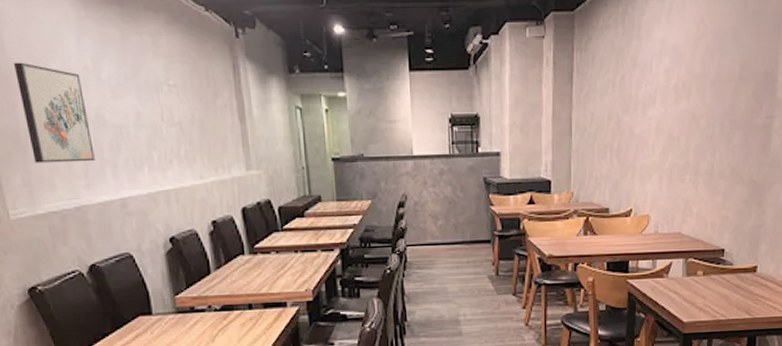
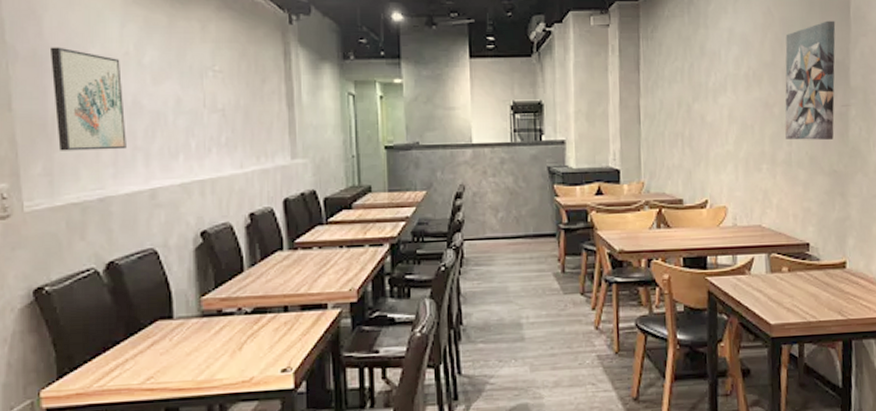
wall art: none [710,30,767,152] -> present [785,20,836,140]

